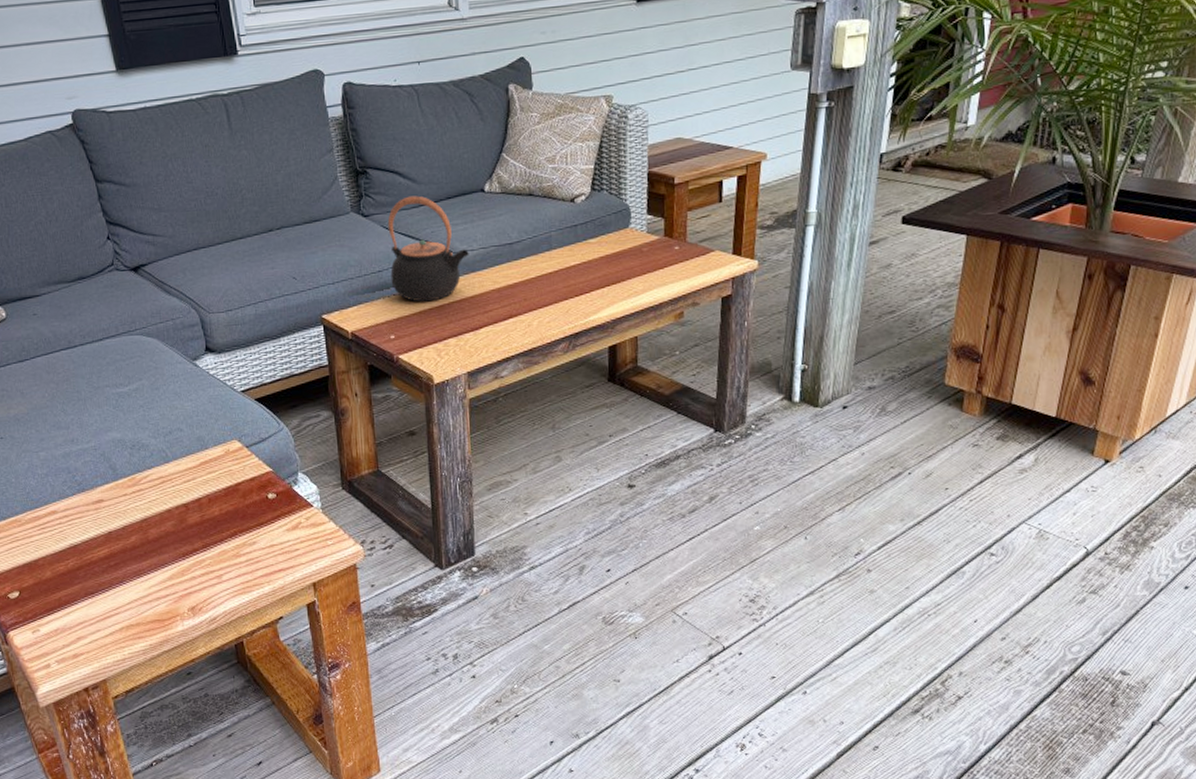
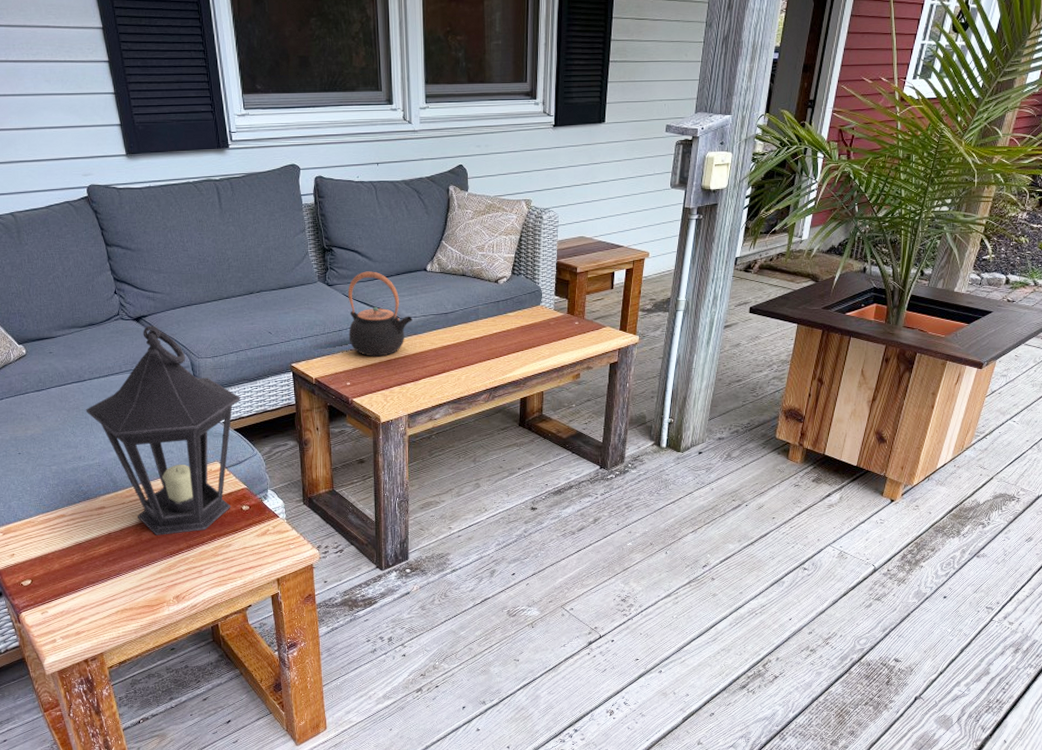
lantern: none [78,276,261,533] -> present [86,325,240,535]

